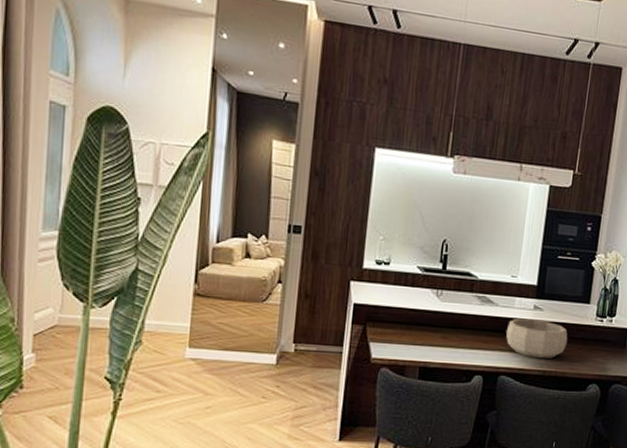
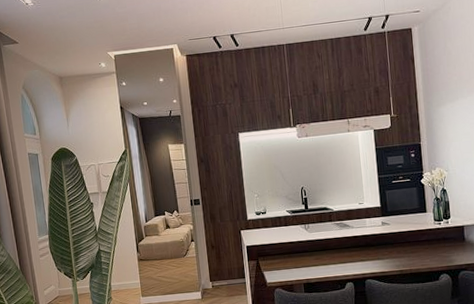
decorative bowl: present [506,318,568,359] -> none [363,232,415,262]

